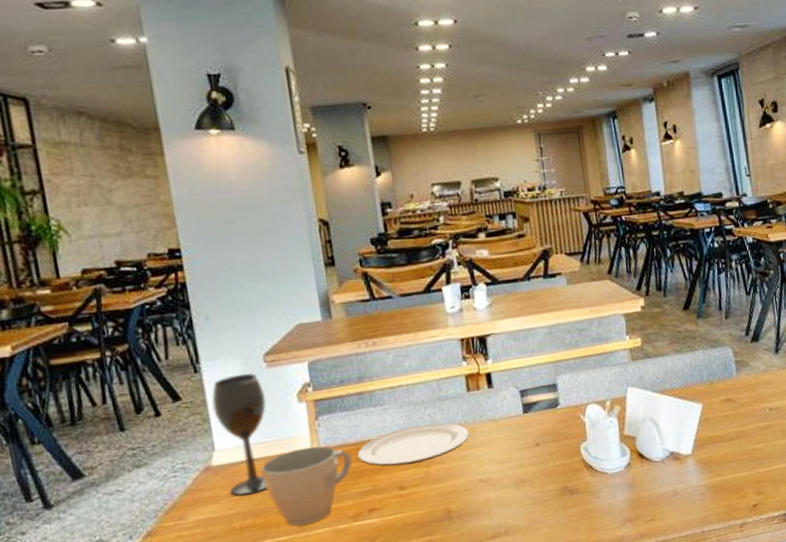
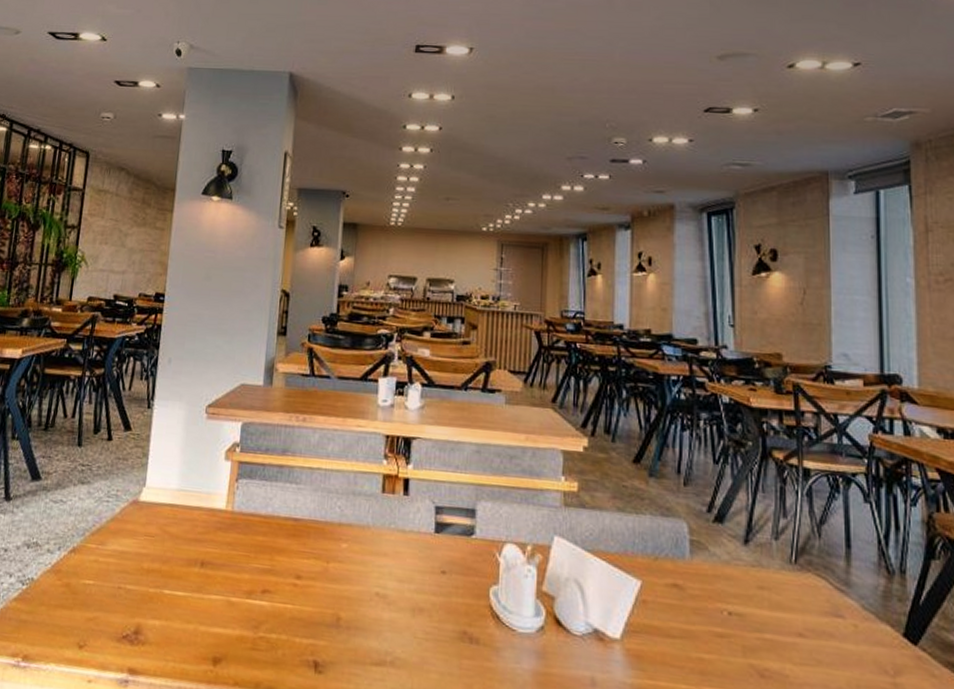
wine glass: present [211,373,268,496] -> none [147,419,199,539]
cup: present [262,446,353,526] -> none [177,506,259,587]
plate: present [357,423,470,467] -> none [264,513,376,556]

